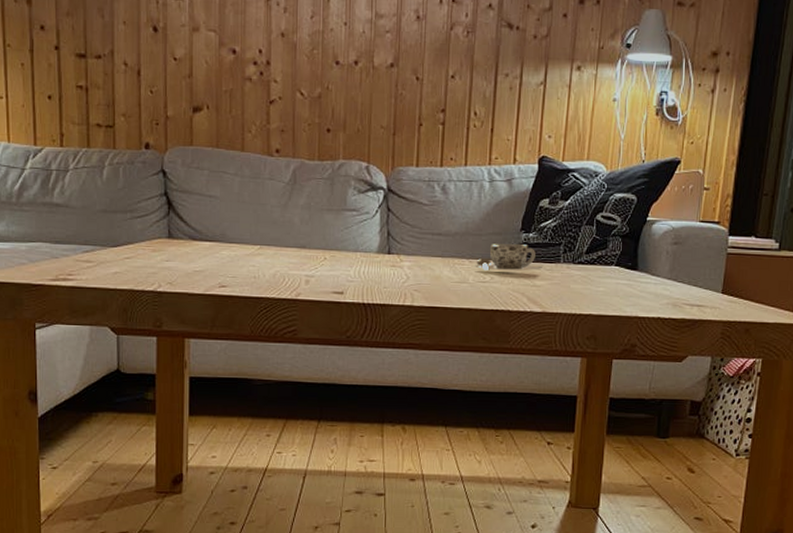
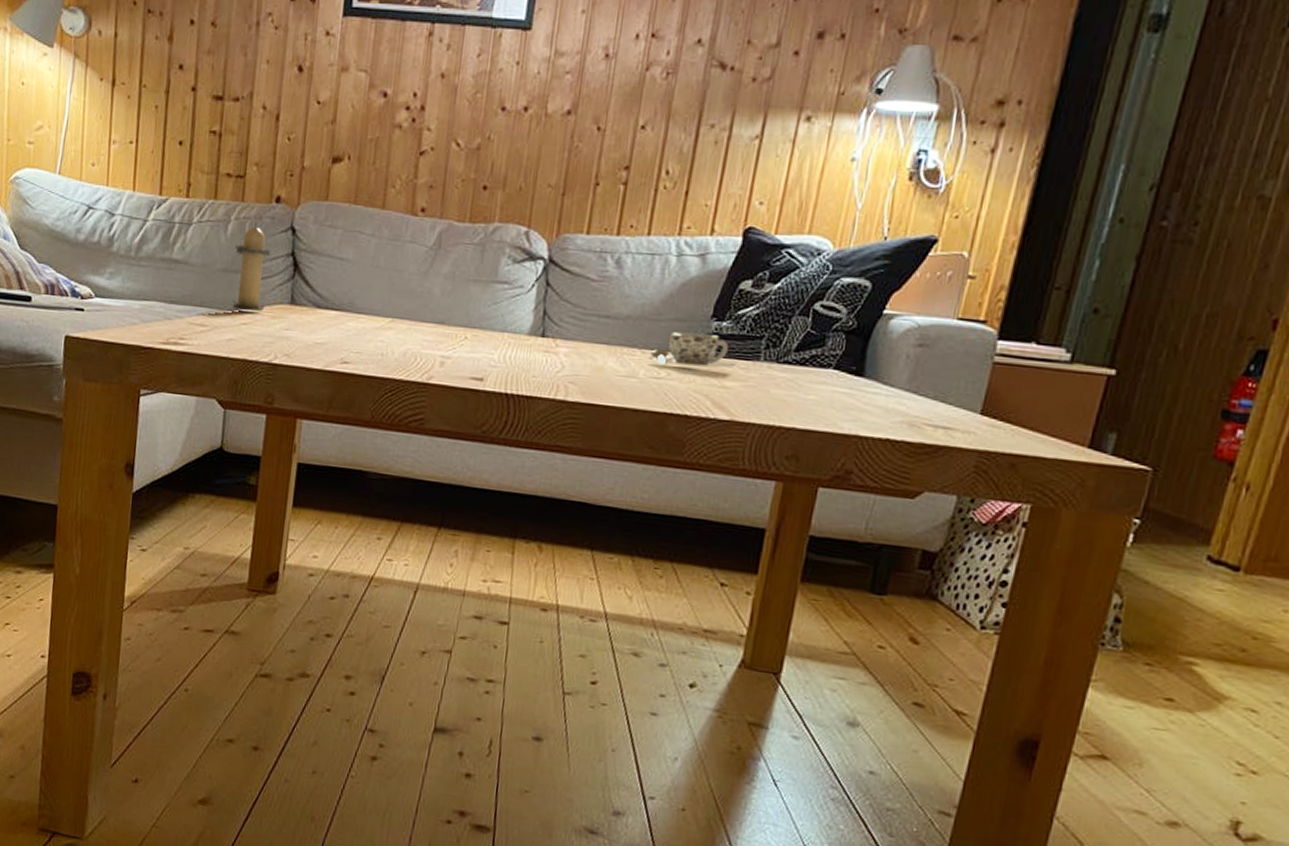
candle: none [112,165,145,246] -> present [231,221,271,311]

